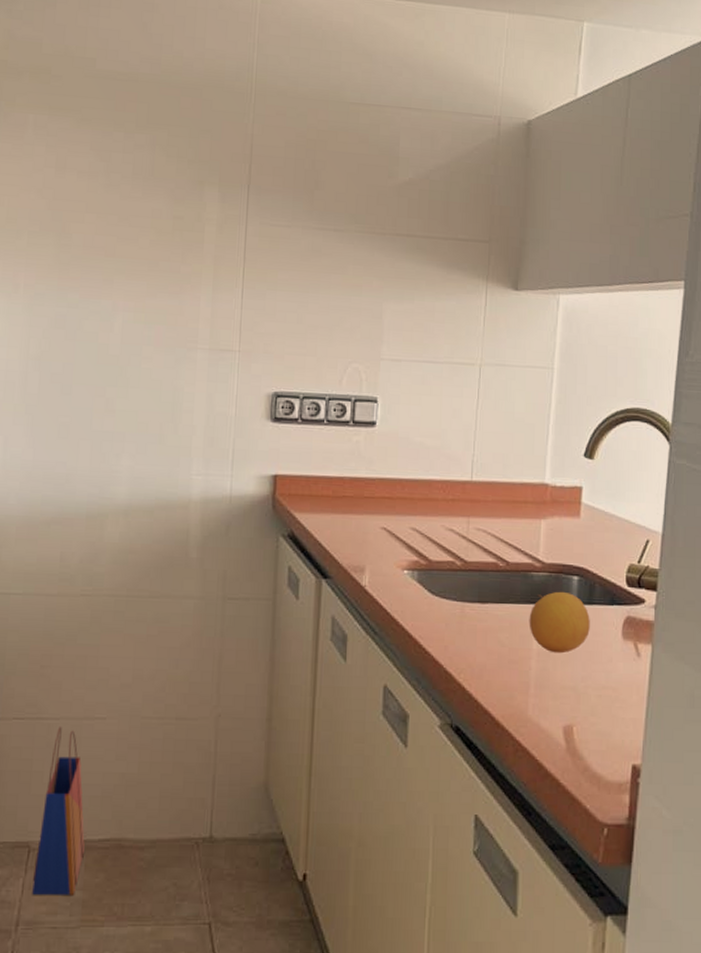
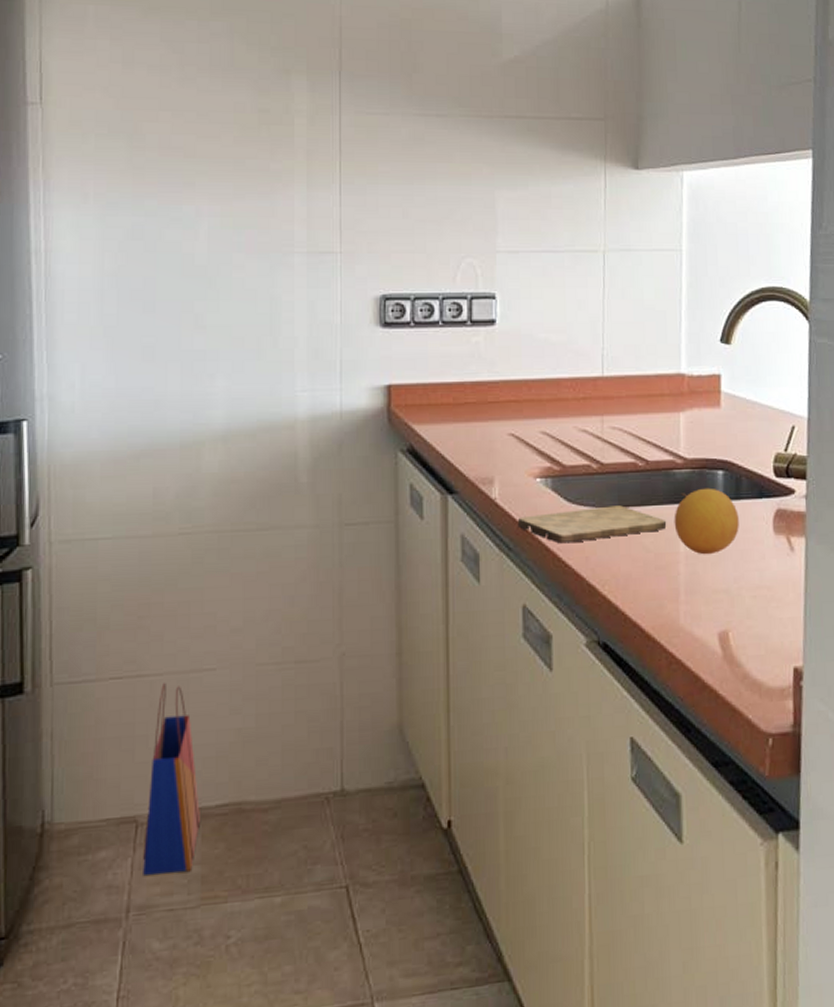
cutting board: none [384,601,522,632] -> present [517,505,667,544]

